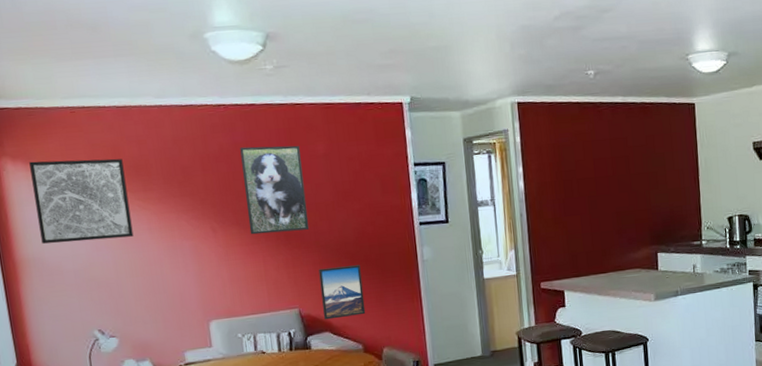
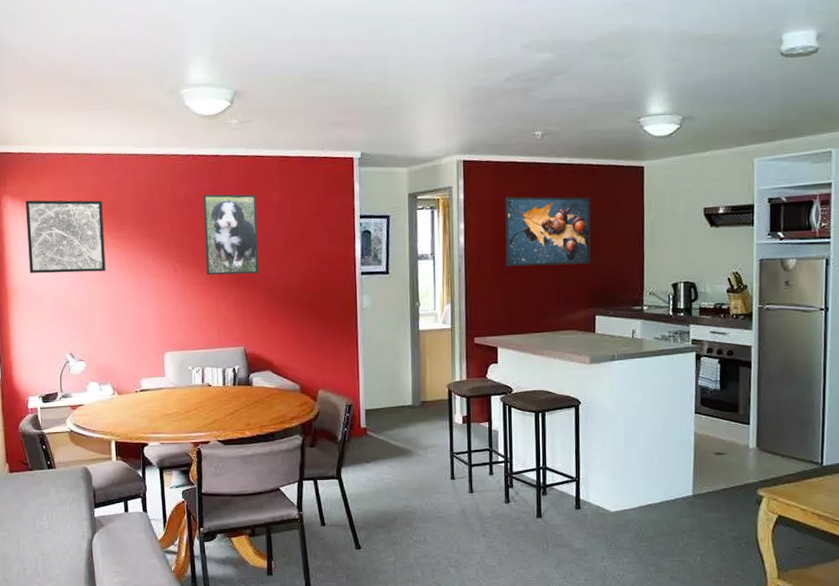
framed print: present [318,265,366,320] -> none [265,309,305,359]
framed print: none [562,135,650,209] -> present [505,196,591,267]

